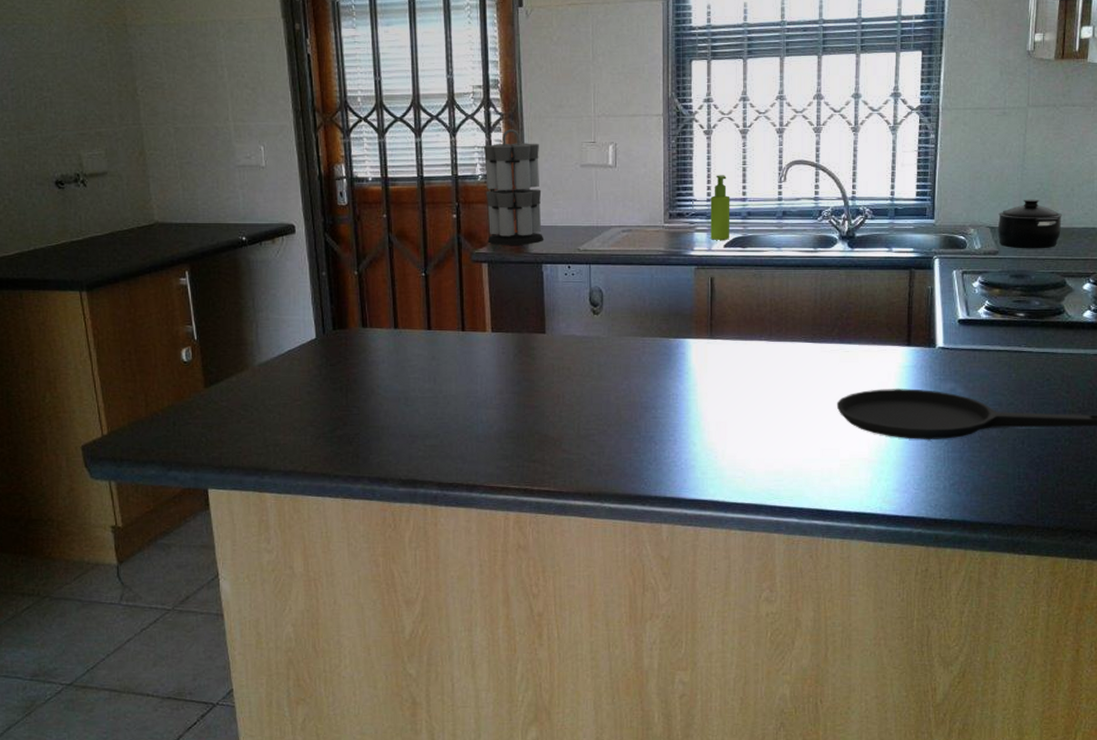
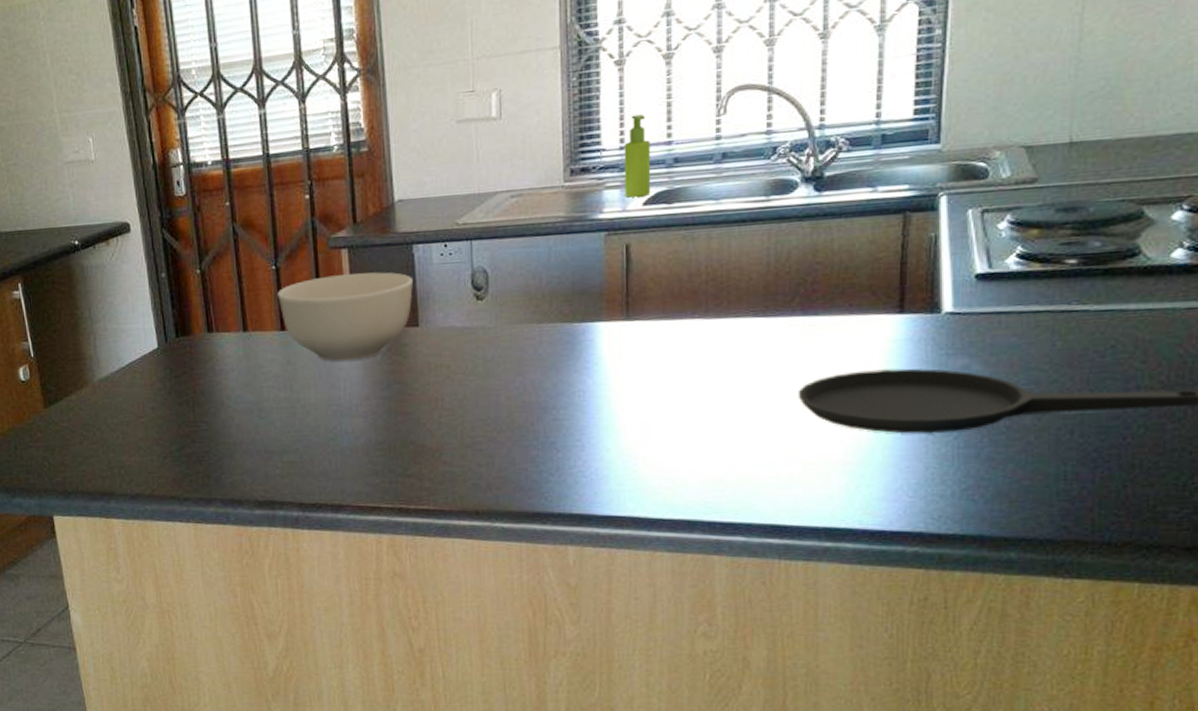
bowl: none [426,285,542,359] -> present [277,272,414,362]
spice rack: present [483,129,544,245] -> none [338,86,415,227]
saucepan: present [997,199,1062,249] -> none [1036,101,1140,173]

